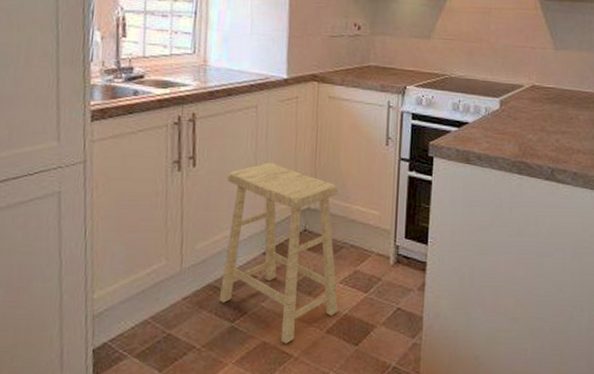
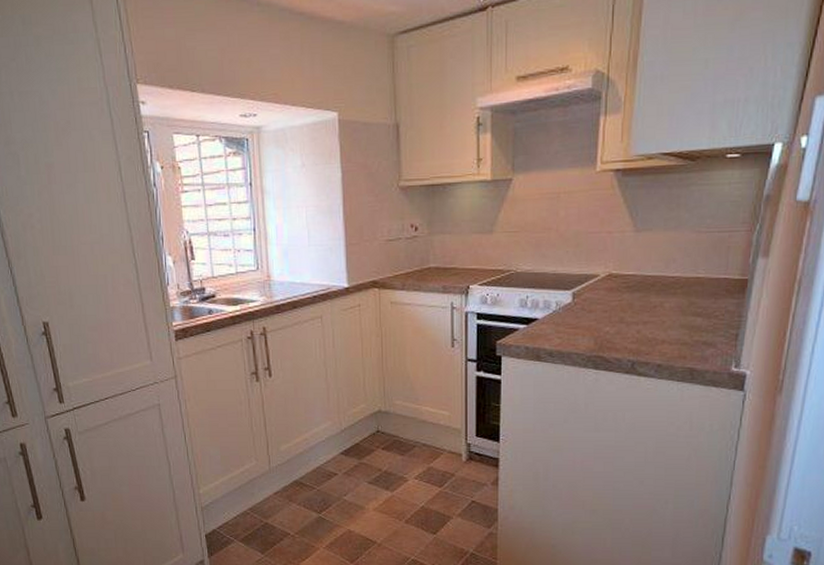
stool: present [219,162,339,344] -> none [301,369,415,532]

